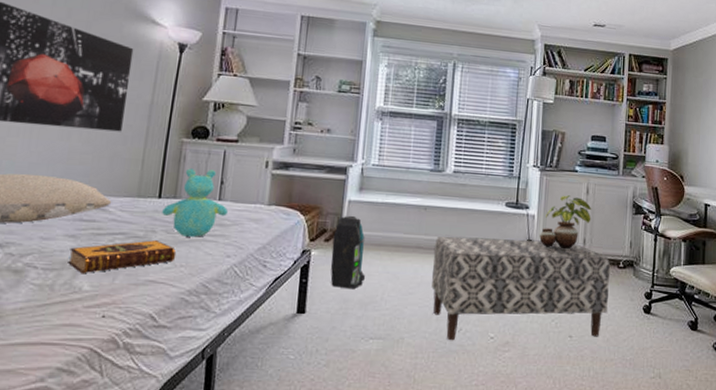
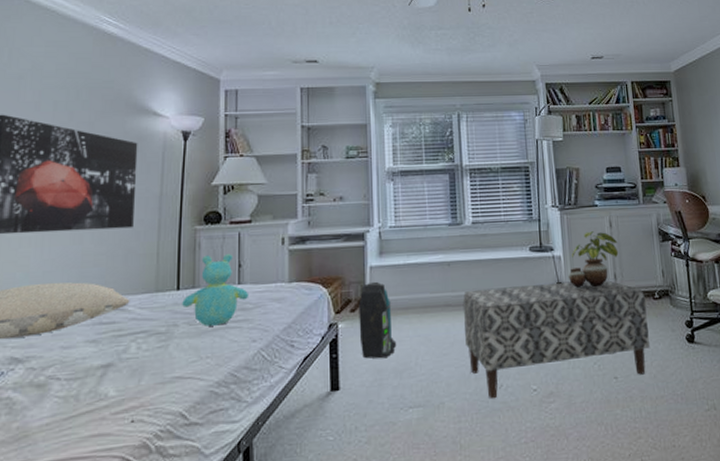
hardback book: present [68,240,177,274] -> none [91,334,201,380]

